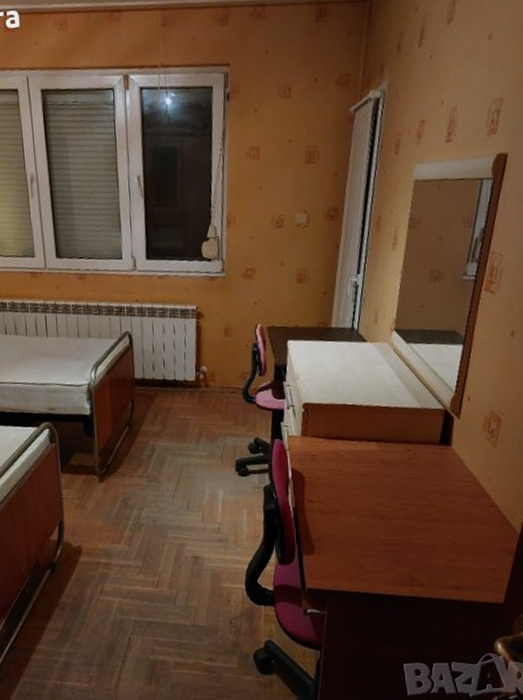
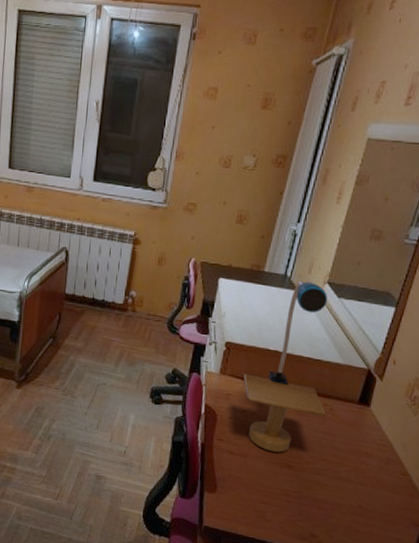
desk lamp: none [325,331,410,505] -> present [243,280,328,453]

